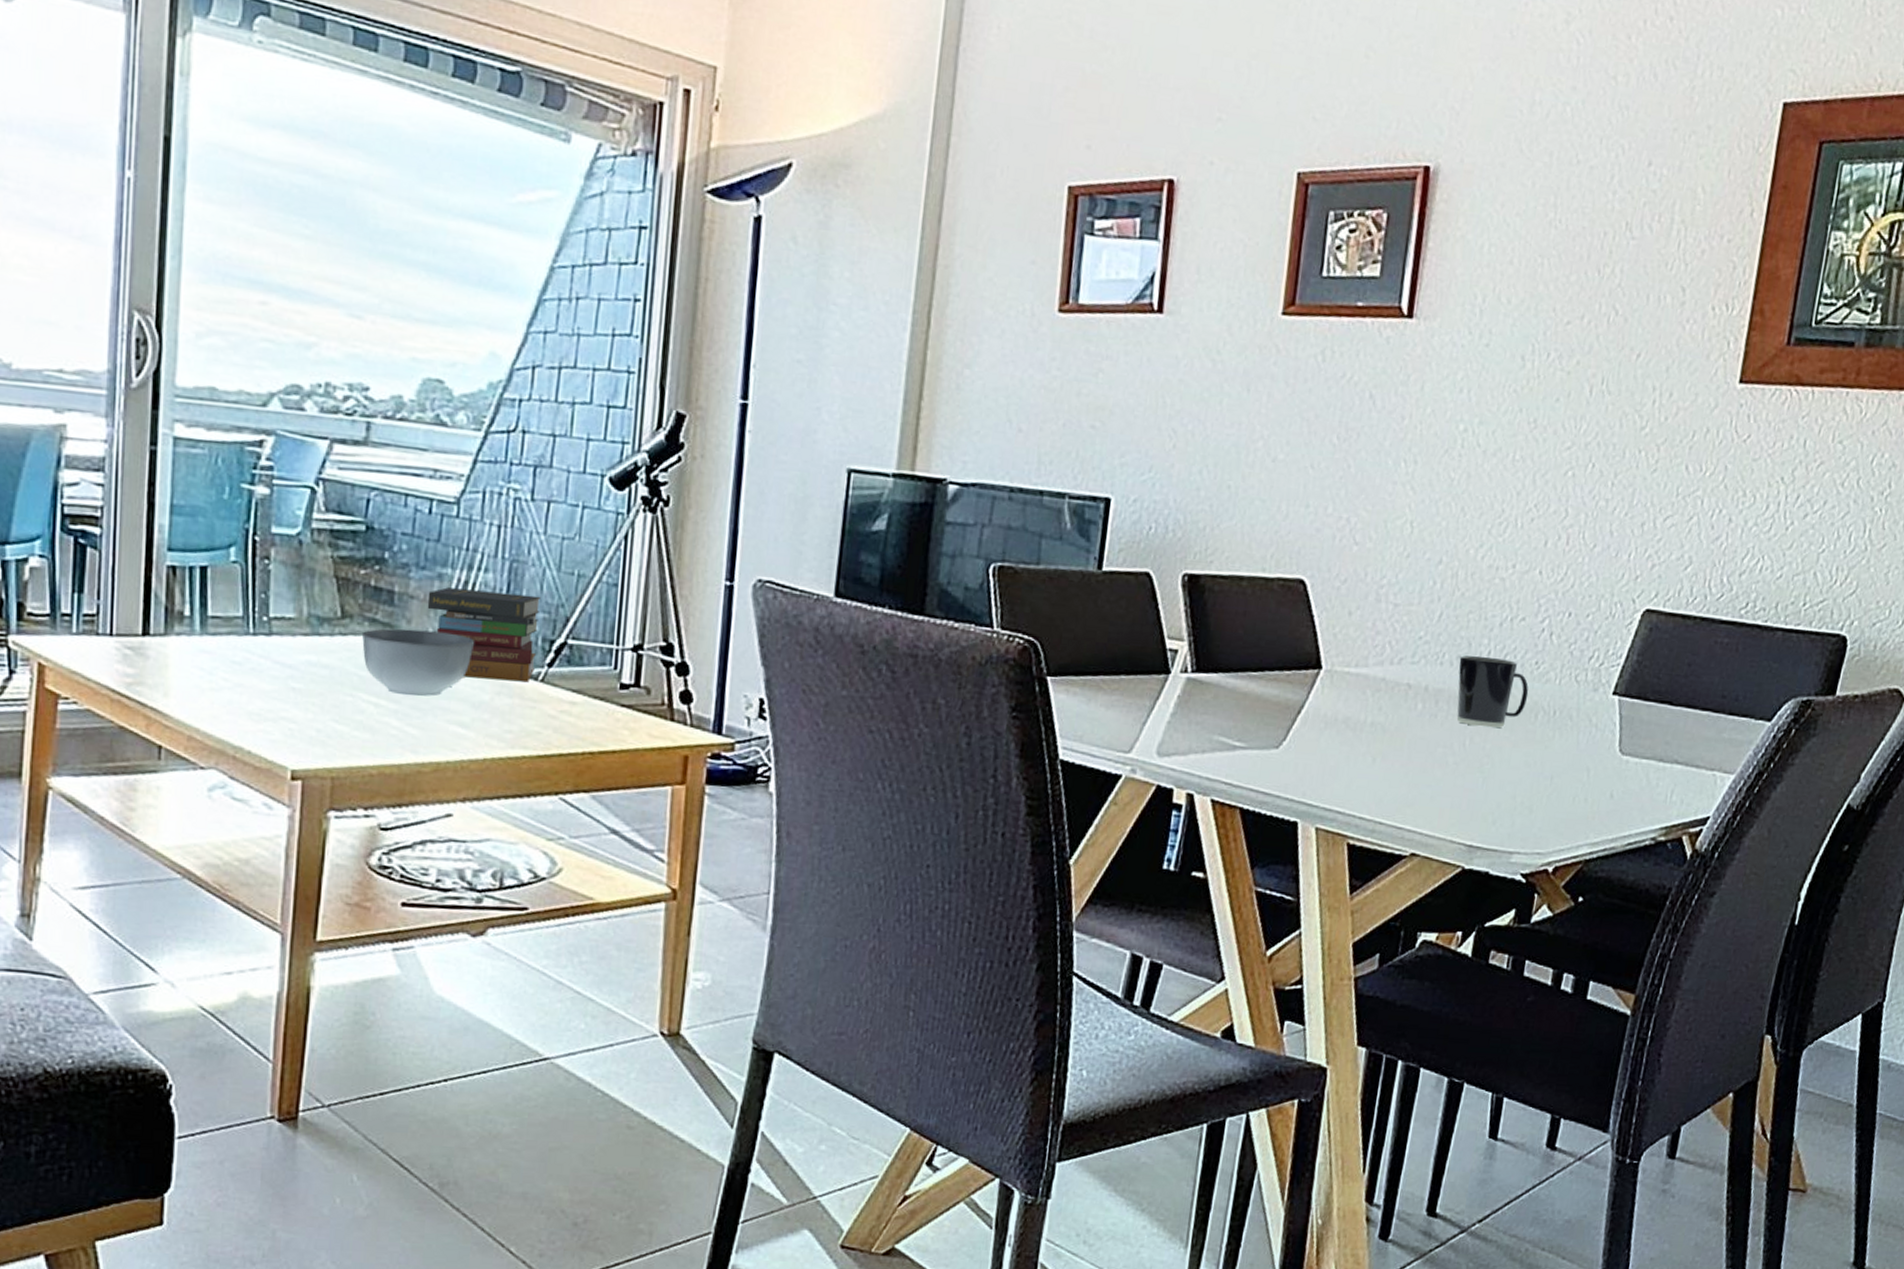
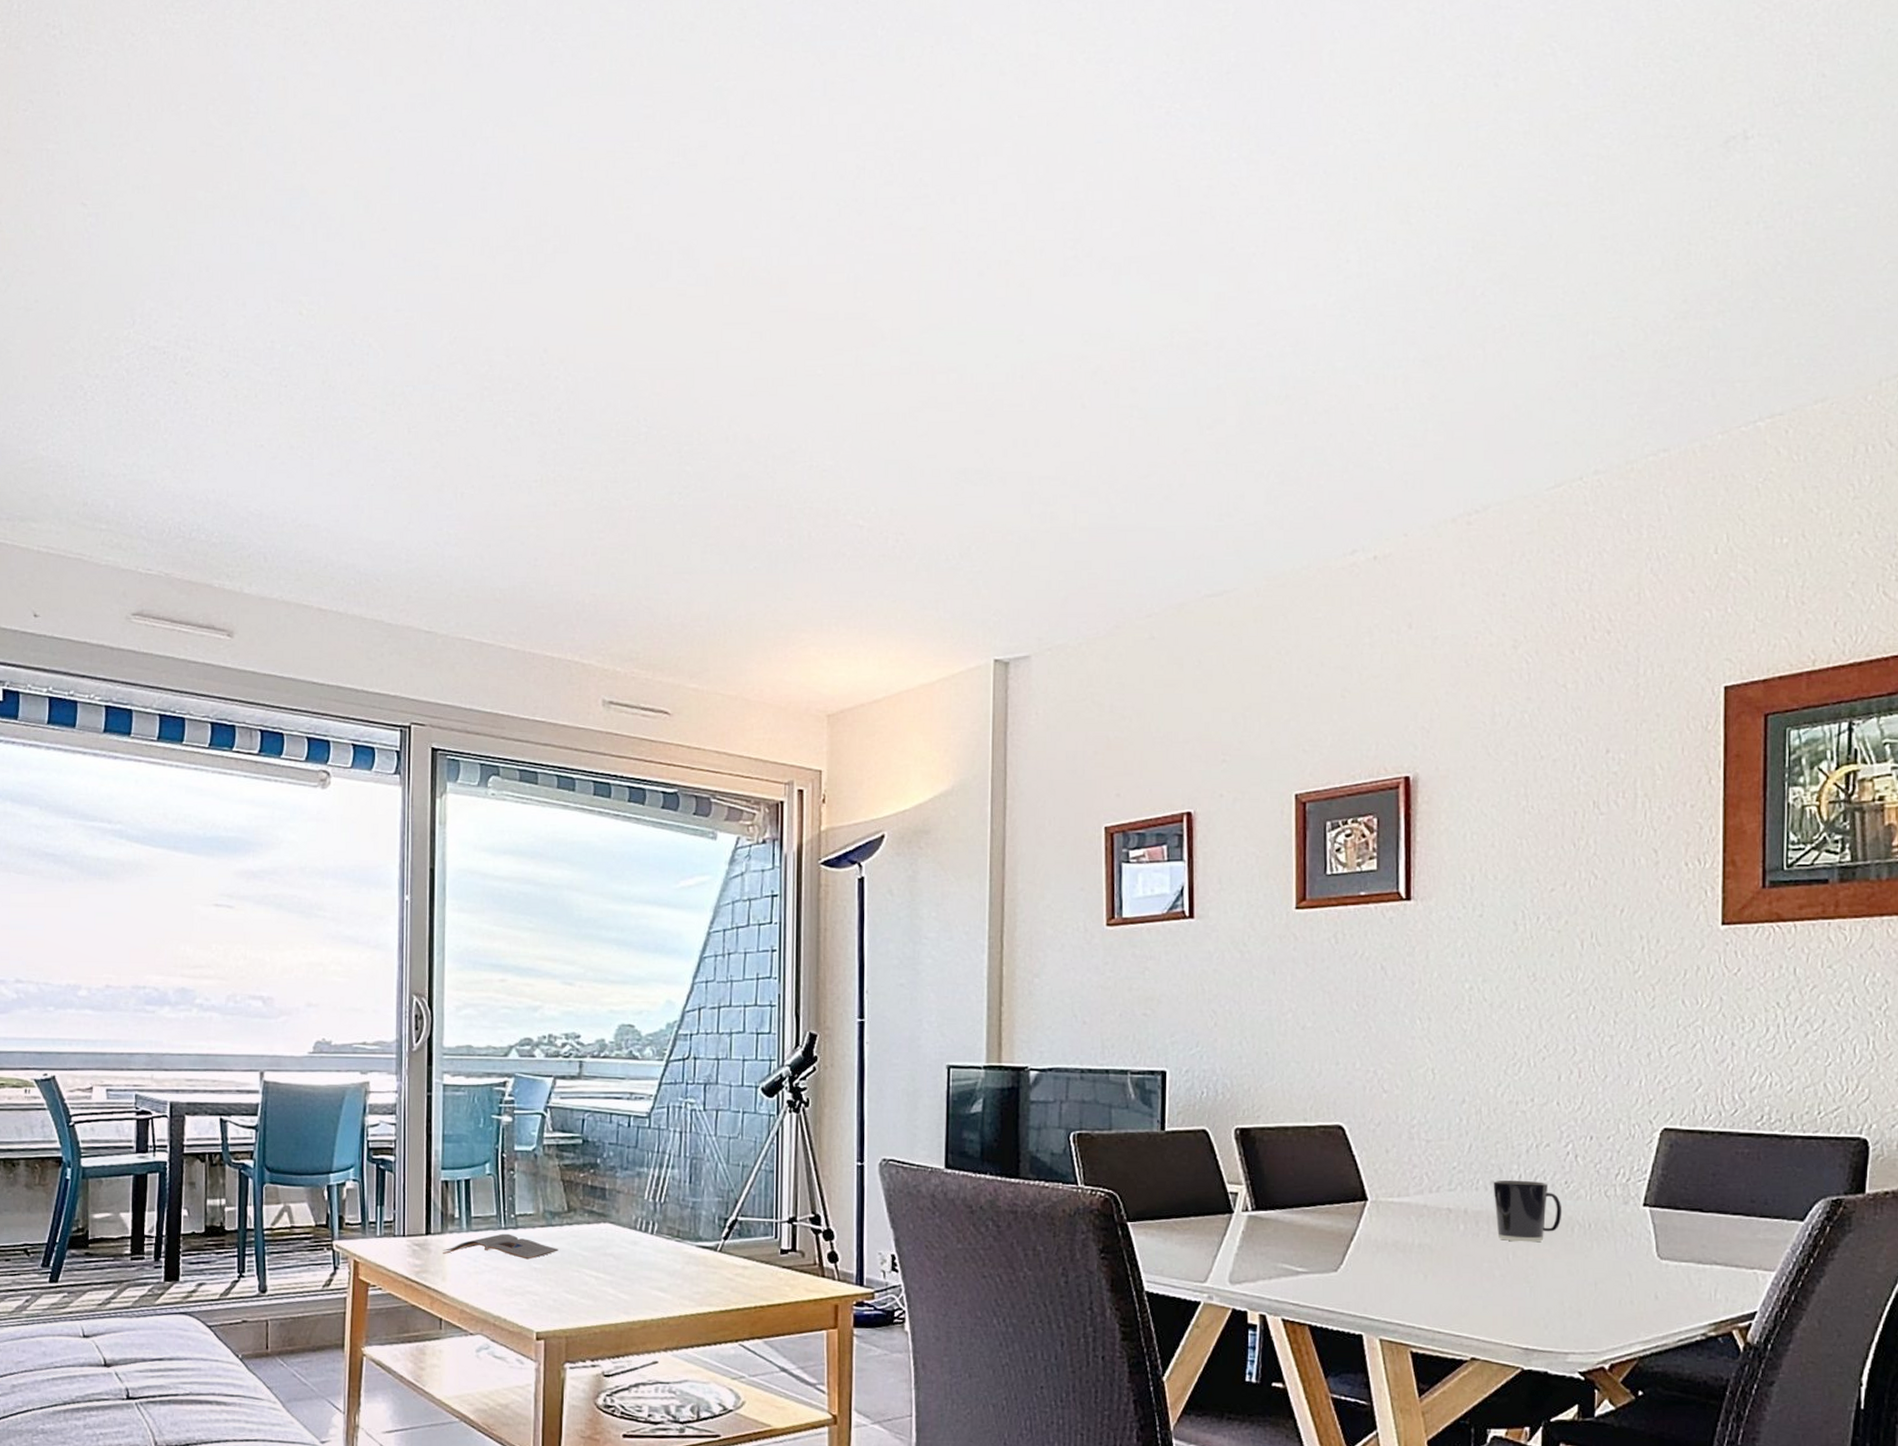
magazine: none [165,640,326,677] -> present [443,1233,558,1260]
bowl: present [361,628,475,697] -> none [583,1217,668,1269]
books: present [427,587,540,683] -> none [630,1183,715,1253]

